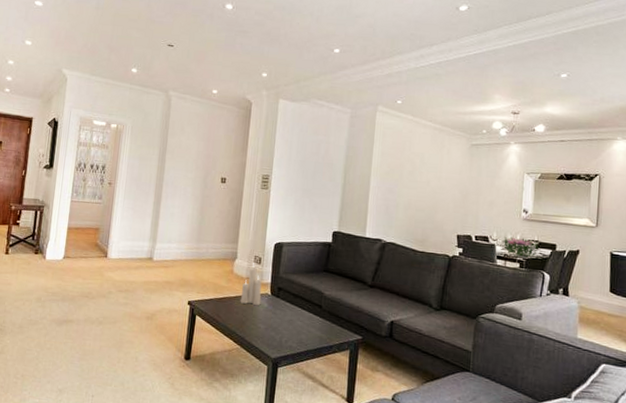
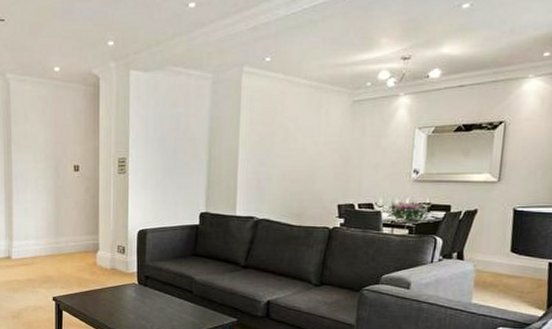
candle: present [240,263,262,305] -> none [106,253,128,296]

